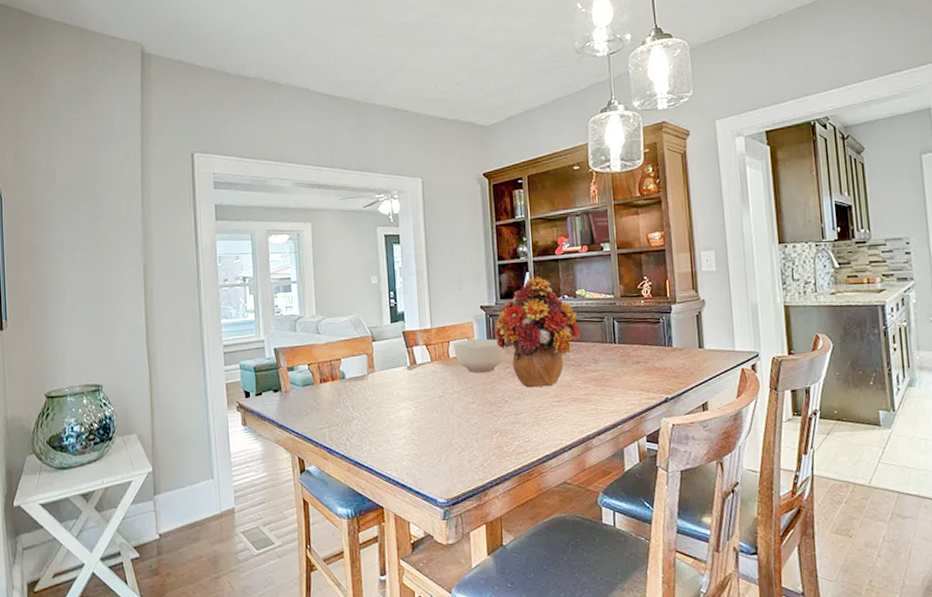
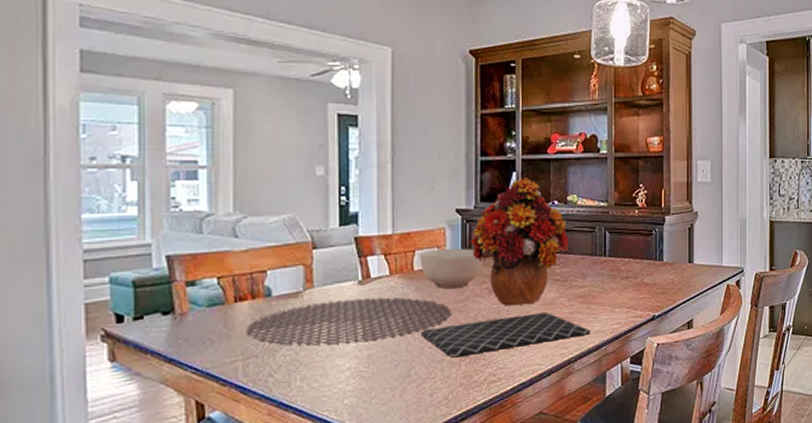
place mat: none [329,379,482,418] -> present [246,297,451,346]
placemat: none [457,394,606,431] -> present [420,313,590,358]
books: present [566,210,612,248] -> none [562,106,610,147]

